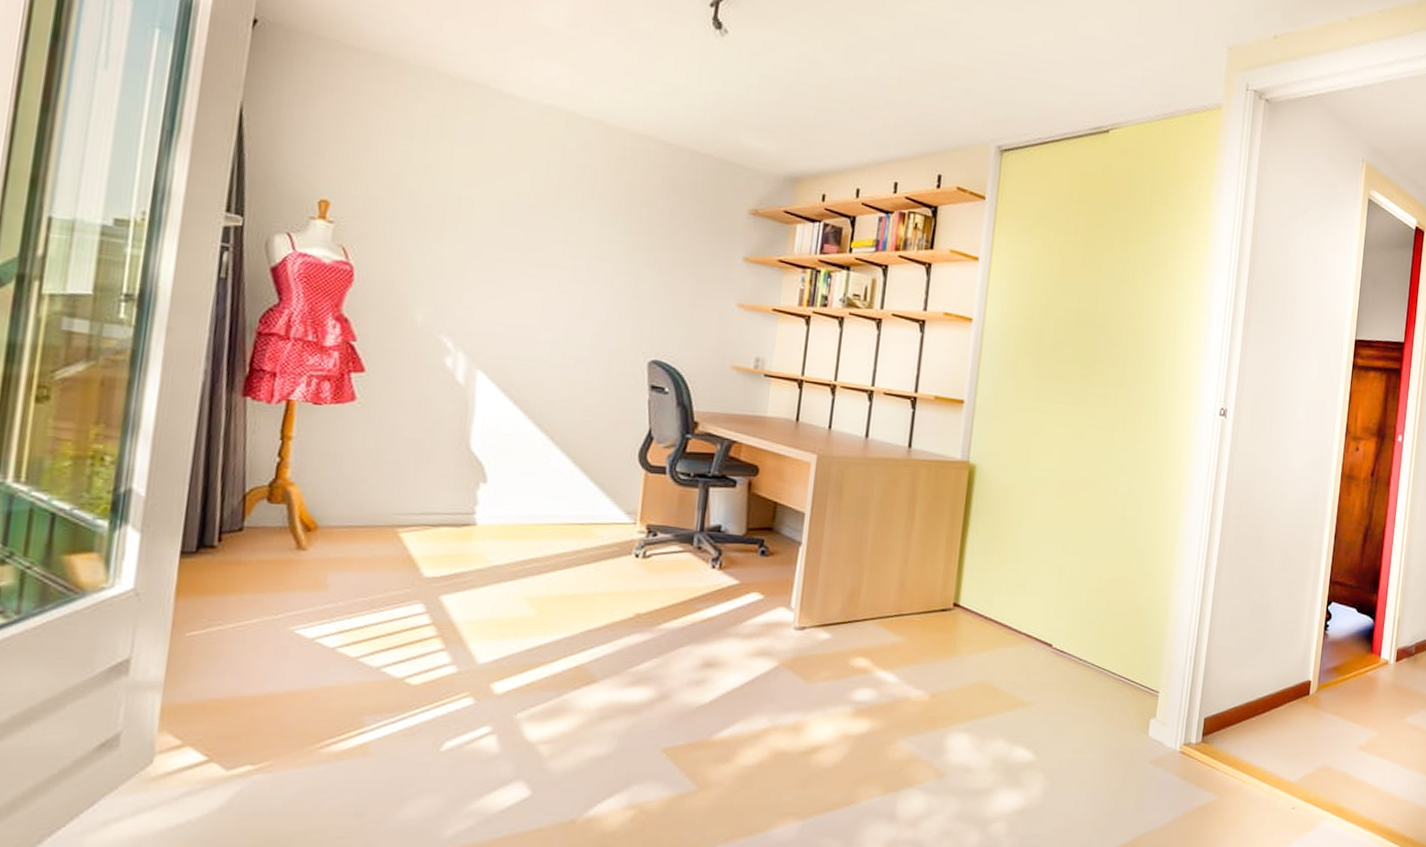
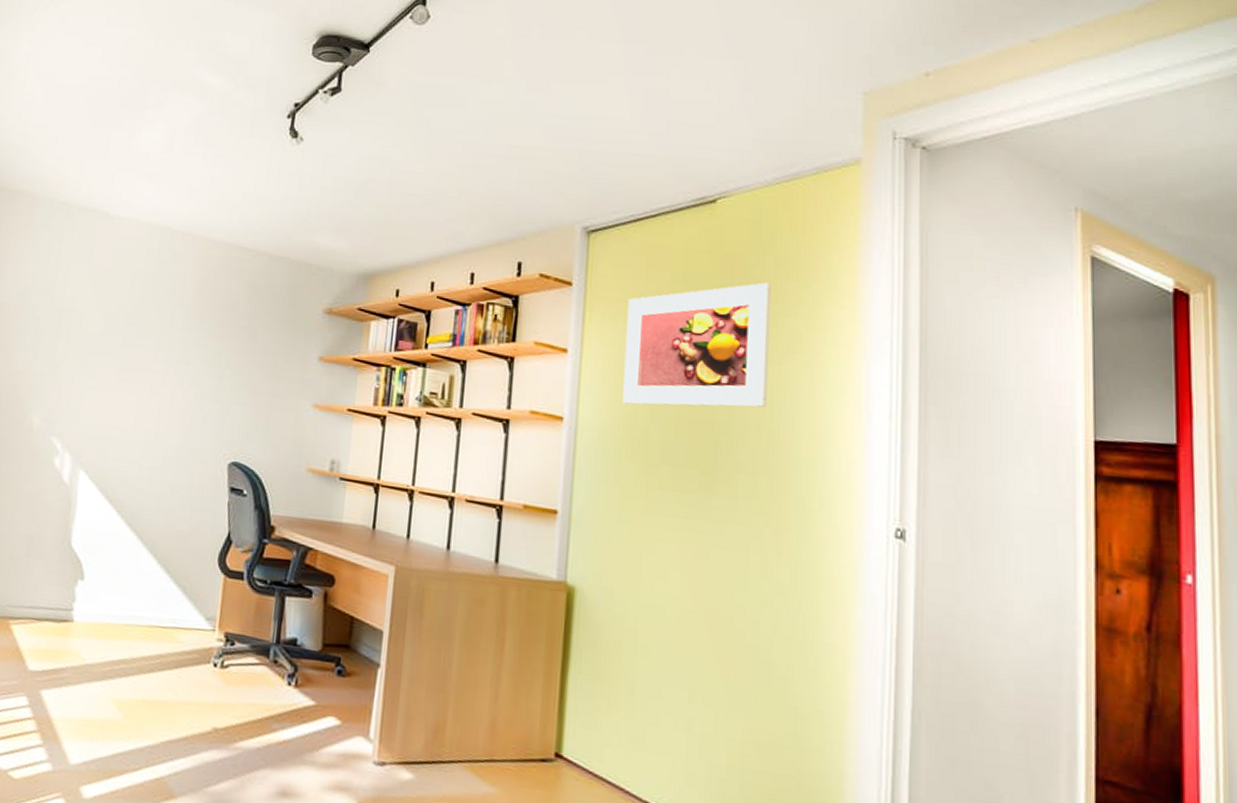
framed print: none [1023,205,1147,312] -> present [622,282,771,408]

